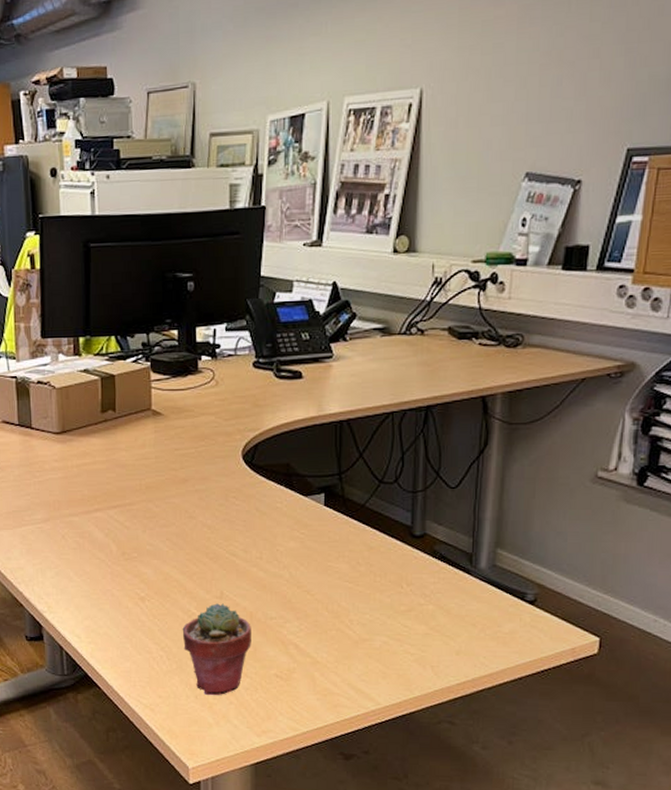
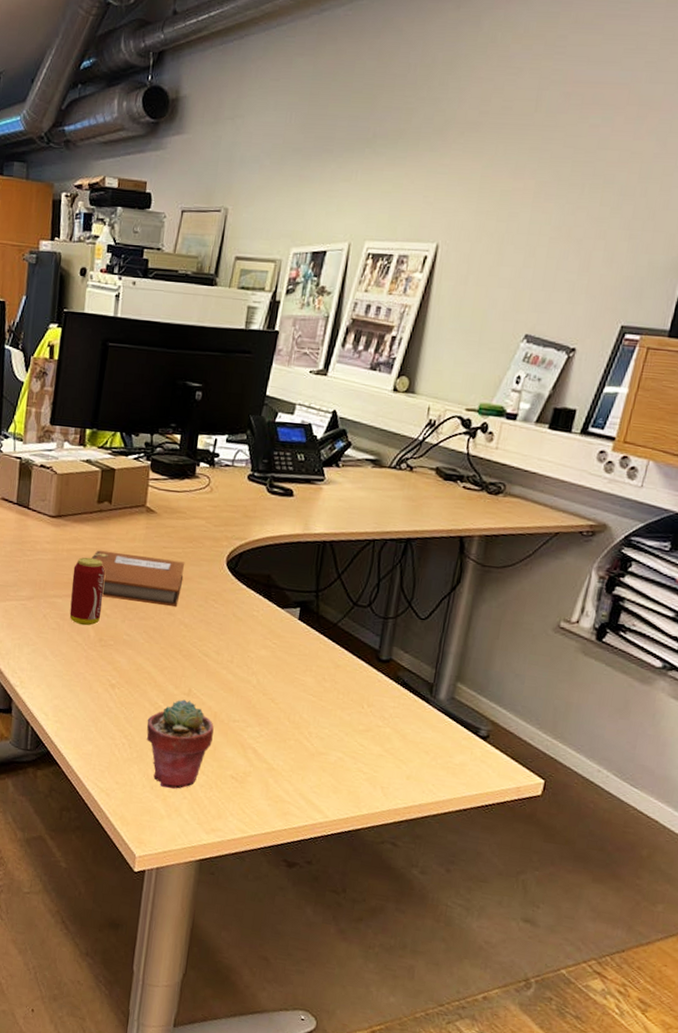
beverage can: none [86,470,121,541] -> present [69,557,105,626]
notebook: none [102,461,200,510] -> present [91,550,185,608]

